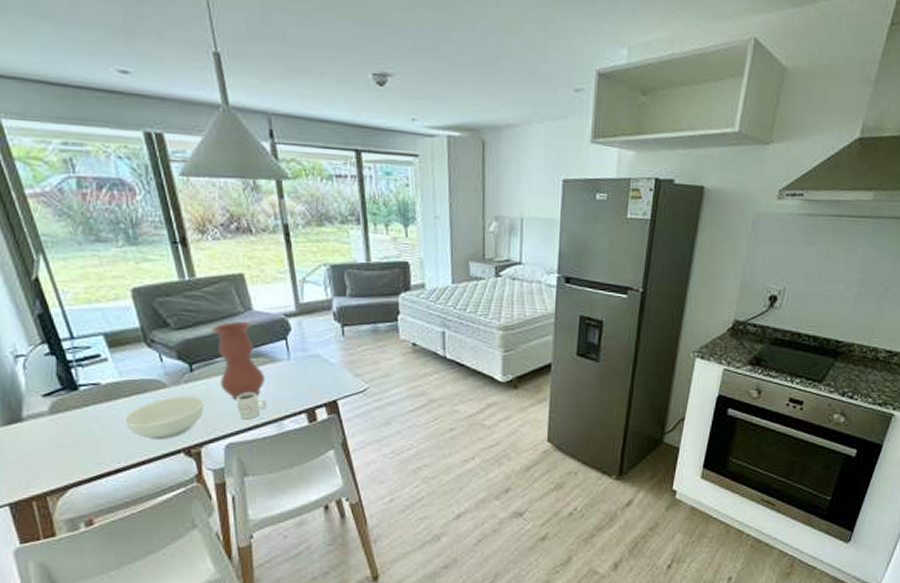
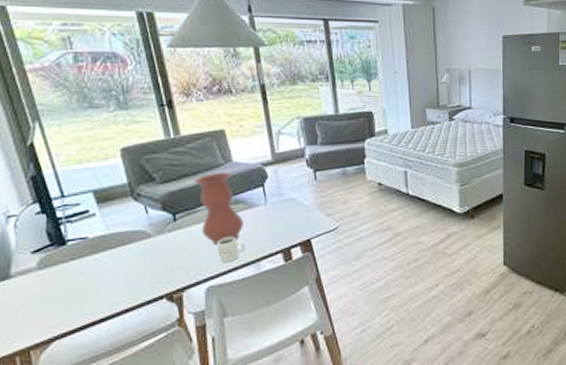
bowl: present [123,396,204,439] -> none [108,244,186,287]

